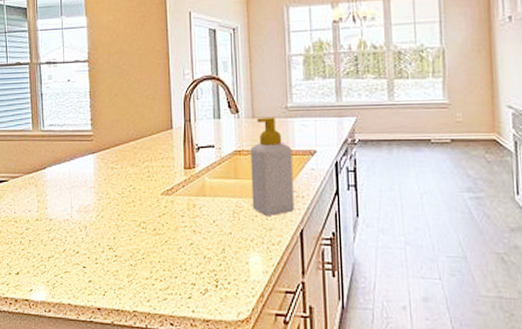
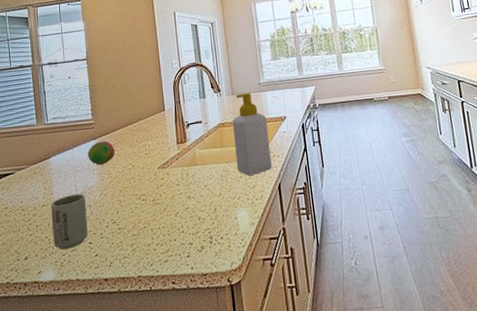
cup: none [44,212,82,270] -> present [51,194,88,250]
fruit: none [85,156,115,182] -> present [88,140,115,165]

